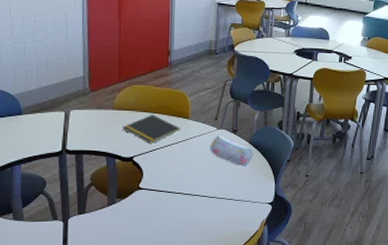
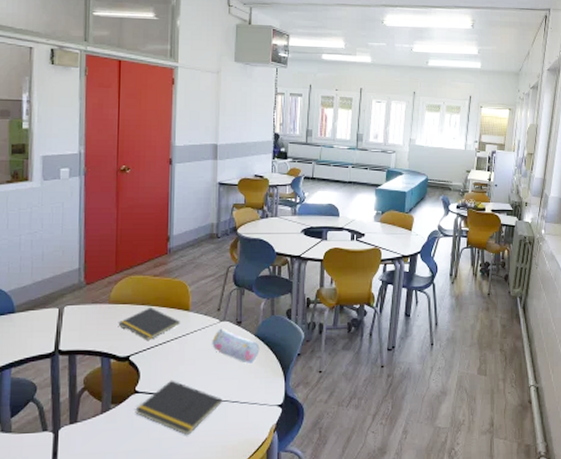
notepad: none [139,179,219,226] -> present [135,380,223,435]

